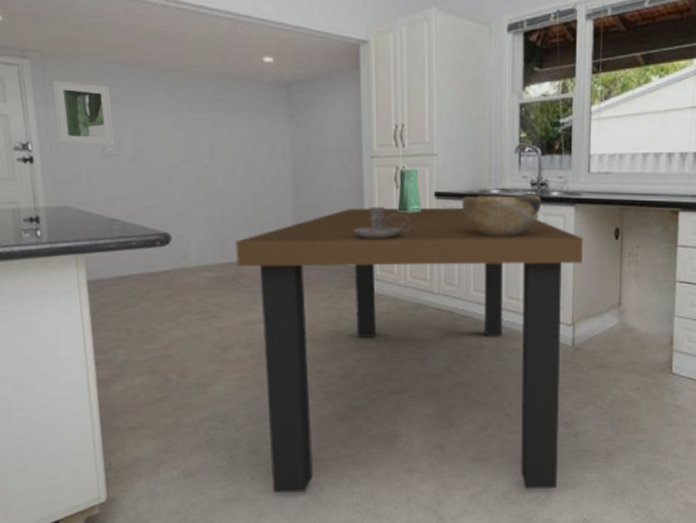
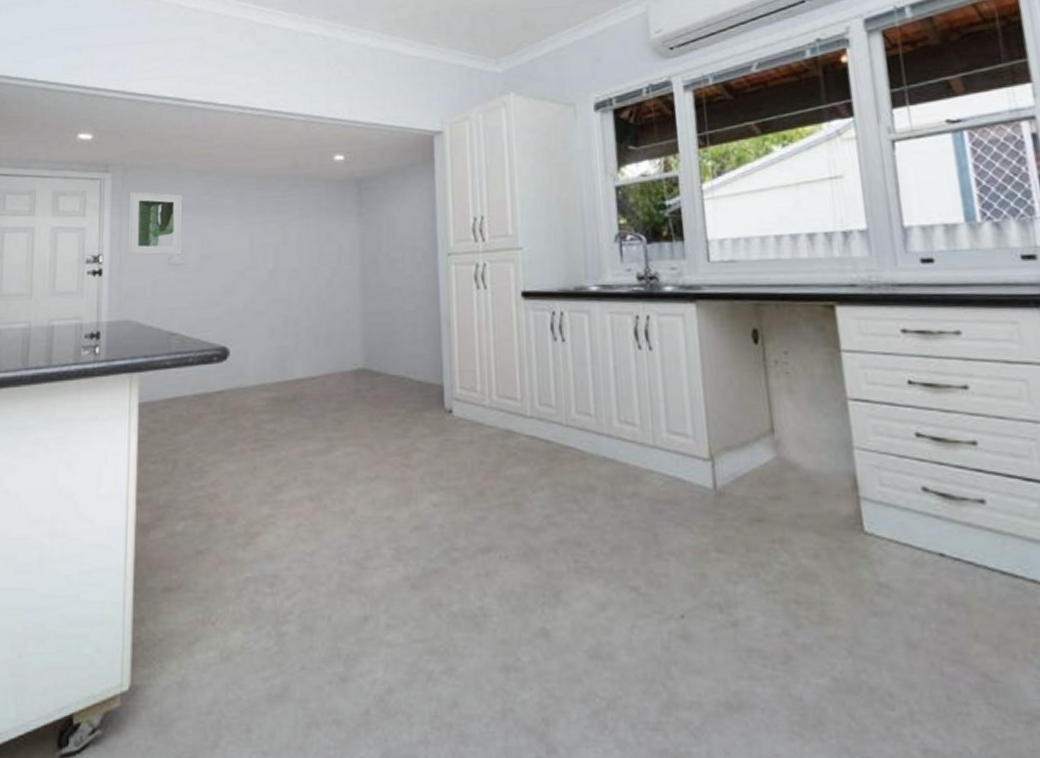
dining table: present [235,208,583,494] -> none [297,310,716,711]
candle holder: present [354,206,412,239] -> none [429,310,496,350]
vase: present [397,168,422,212] -> none [478,265,507,317]
decorative bowl: present [462,195,542,237] -> none [555,291,653,344]

